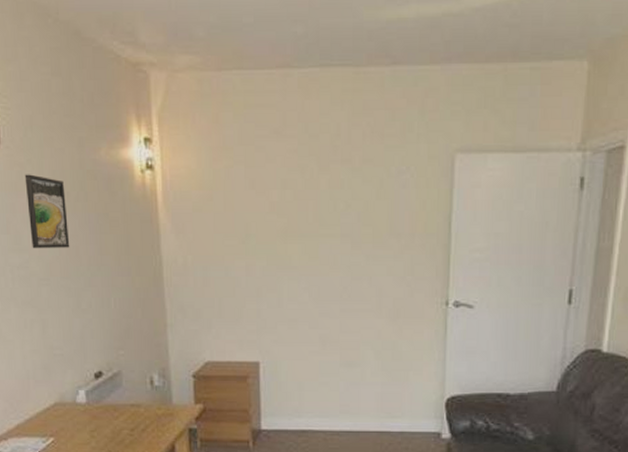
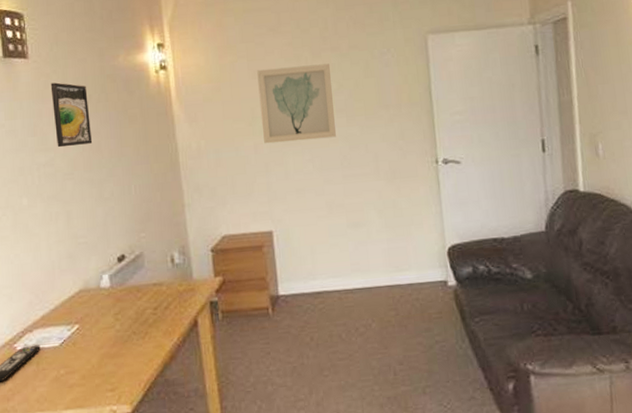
wall art: none [255,178,338,266] -> present [257,63,336,144]

